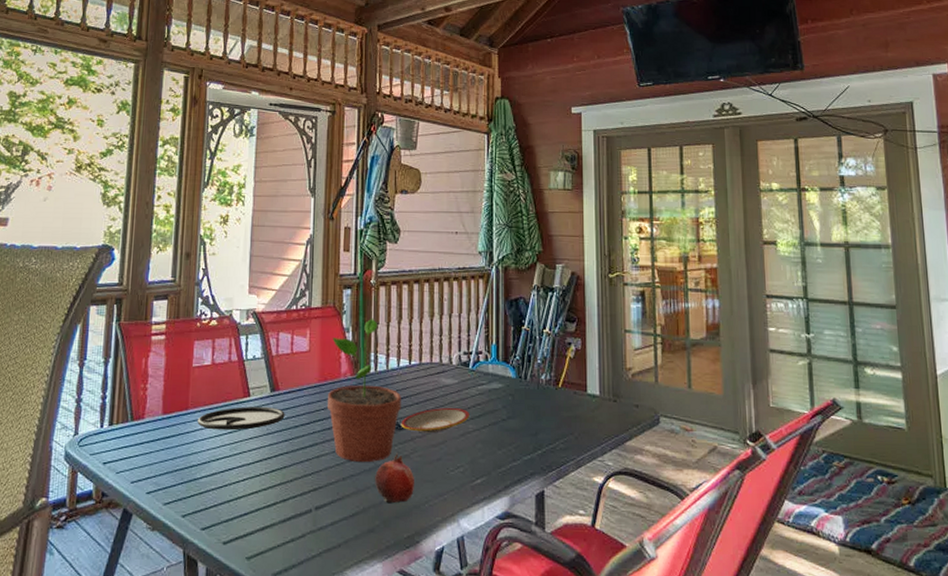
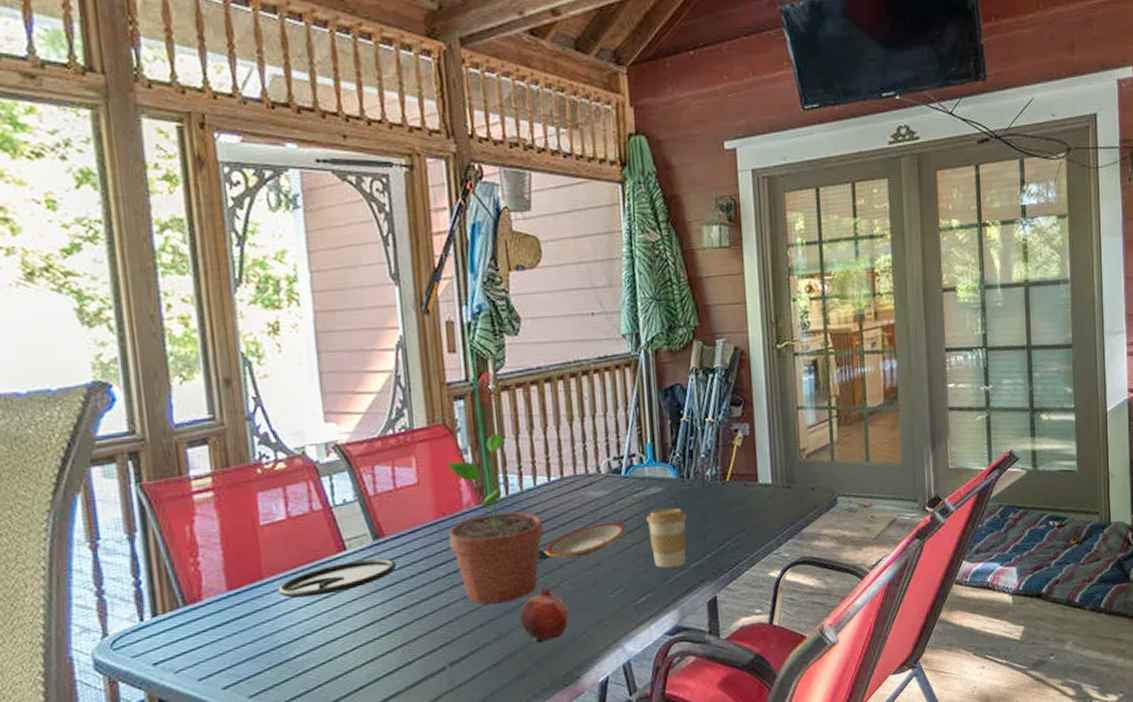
coffee cup: none [487,403,522,458] -> present [646,507,687,569]

